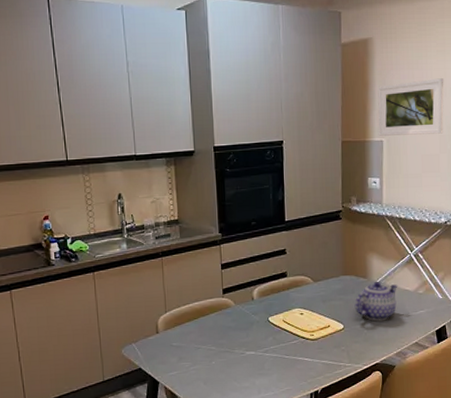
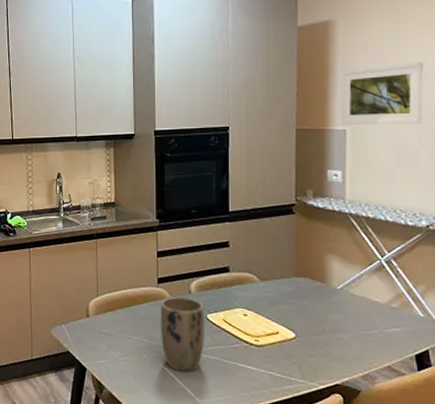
plant pot: none [227,304,267,372] -> present [161,297,204,372]
teapot: present [354,282,398,322] -> none [309,288,365,335]

